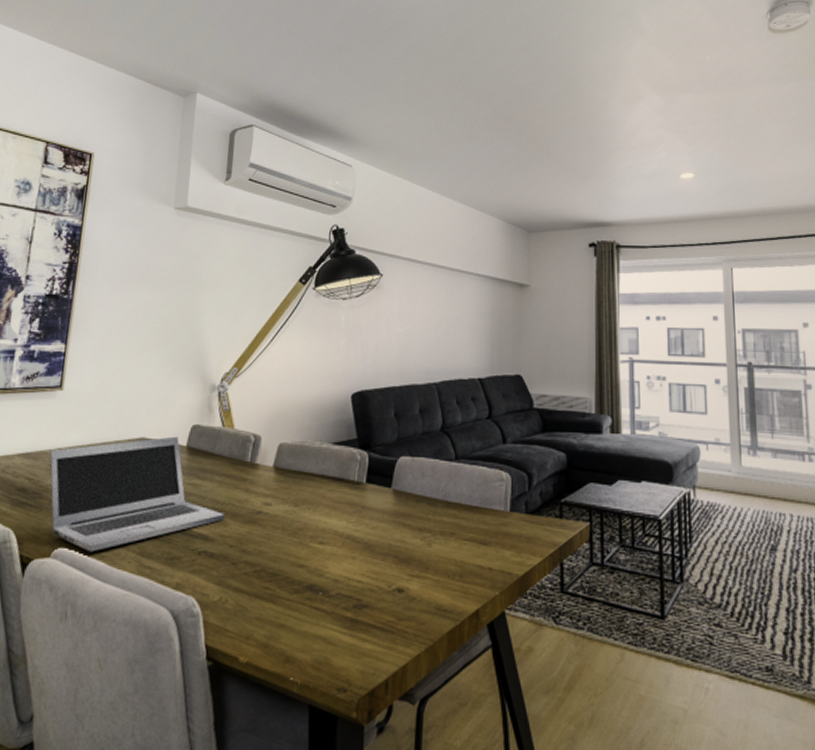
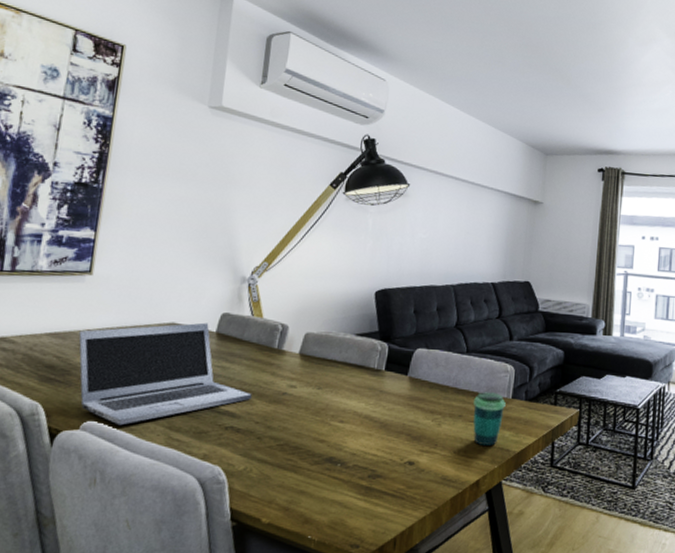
cup: none [467,504,503,568] -> present [473,392,506,446]

